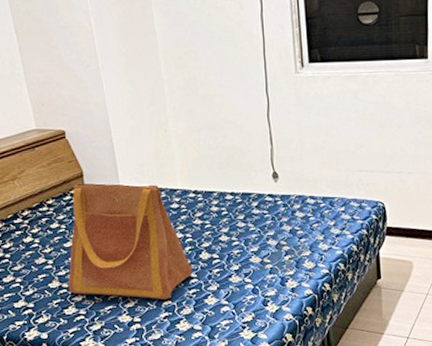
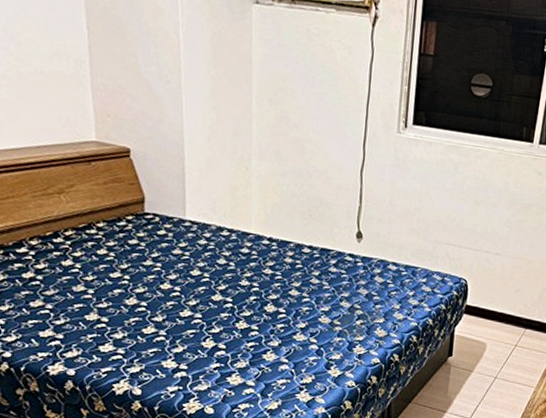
tote bag: present [67,183,193,300] -> none [107,209,254,349]

